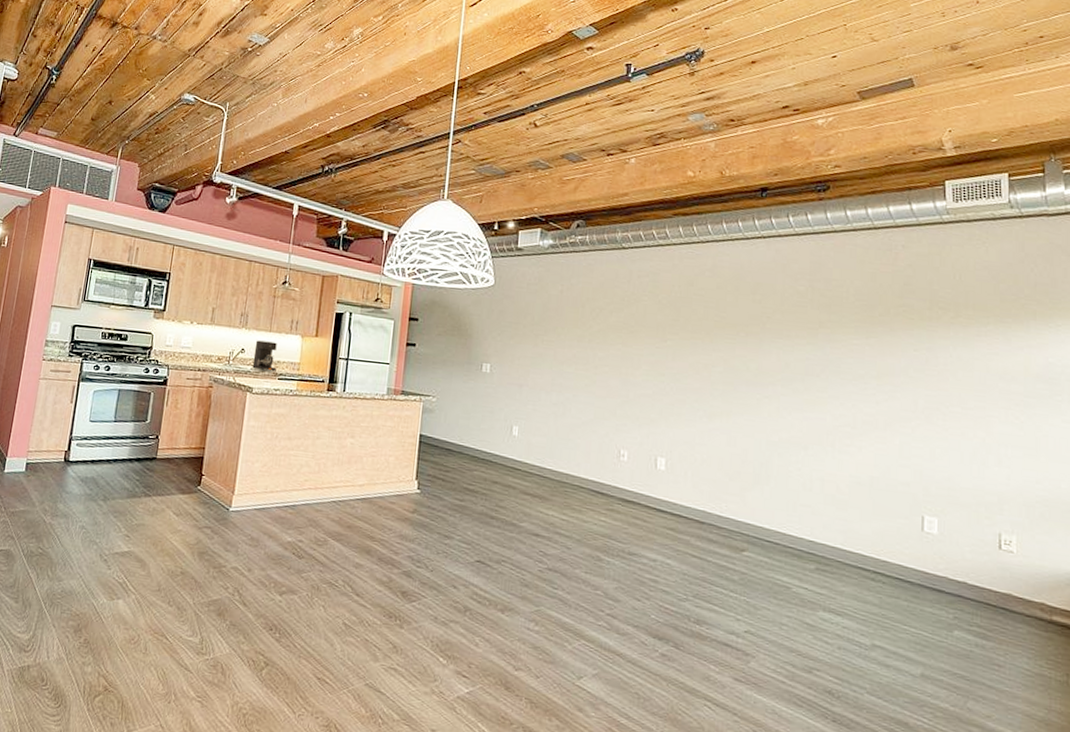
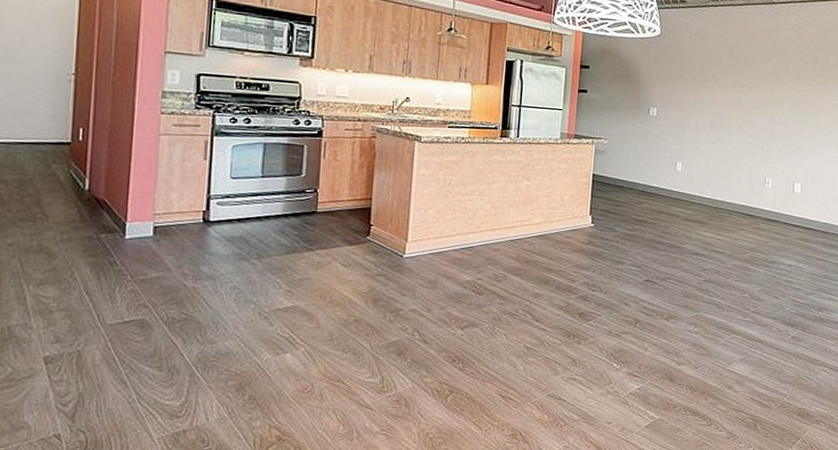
coffee maker: present [252,340,277,372] -> none [419,88,446,120]

